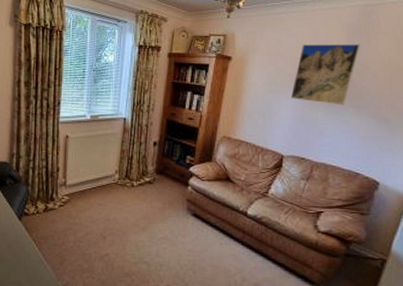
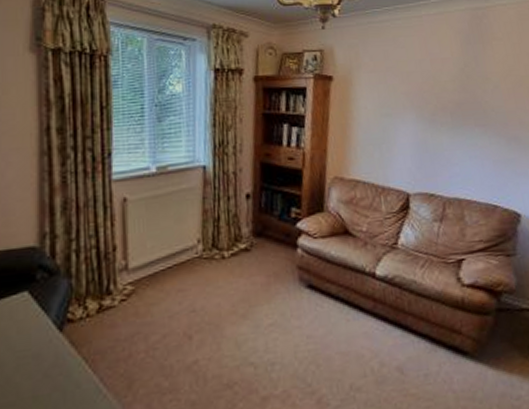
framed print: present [290,44,360,105] -> none [408,53,476,126]

